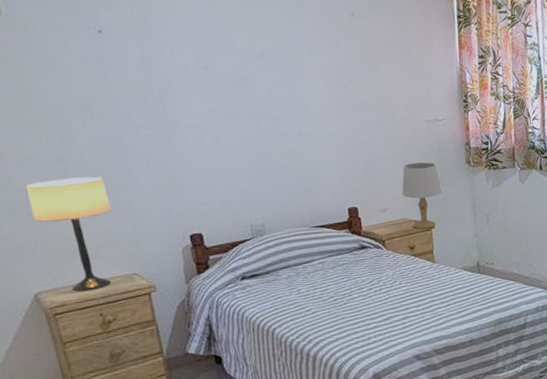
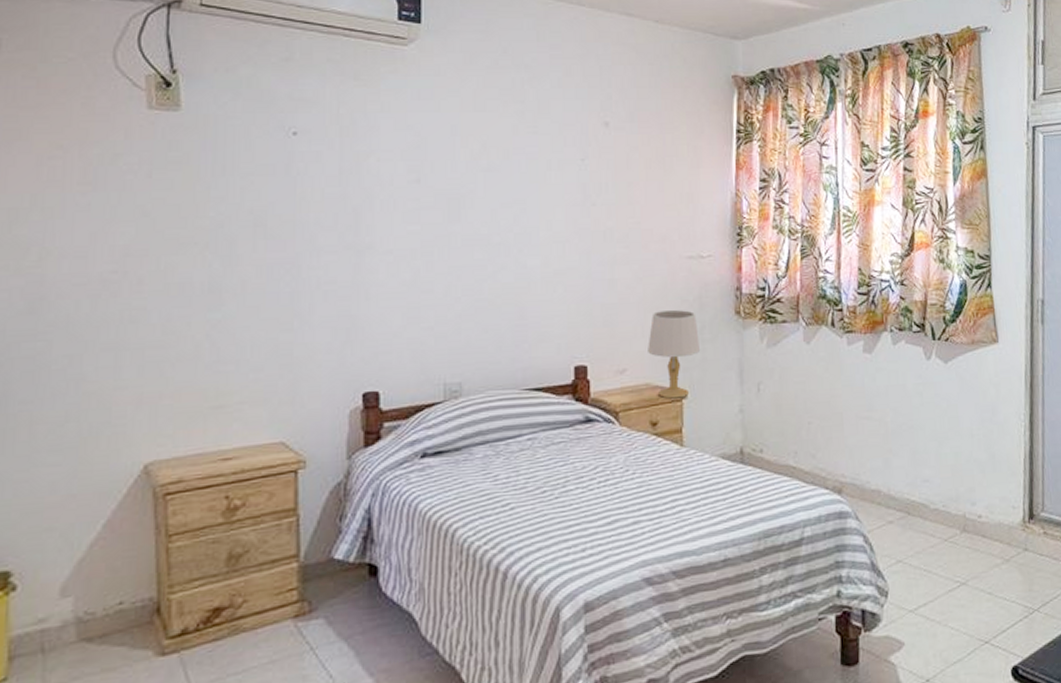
table lamp: present [26,176,112,292] -> none [164,311,268,465]

